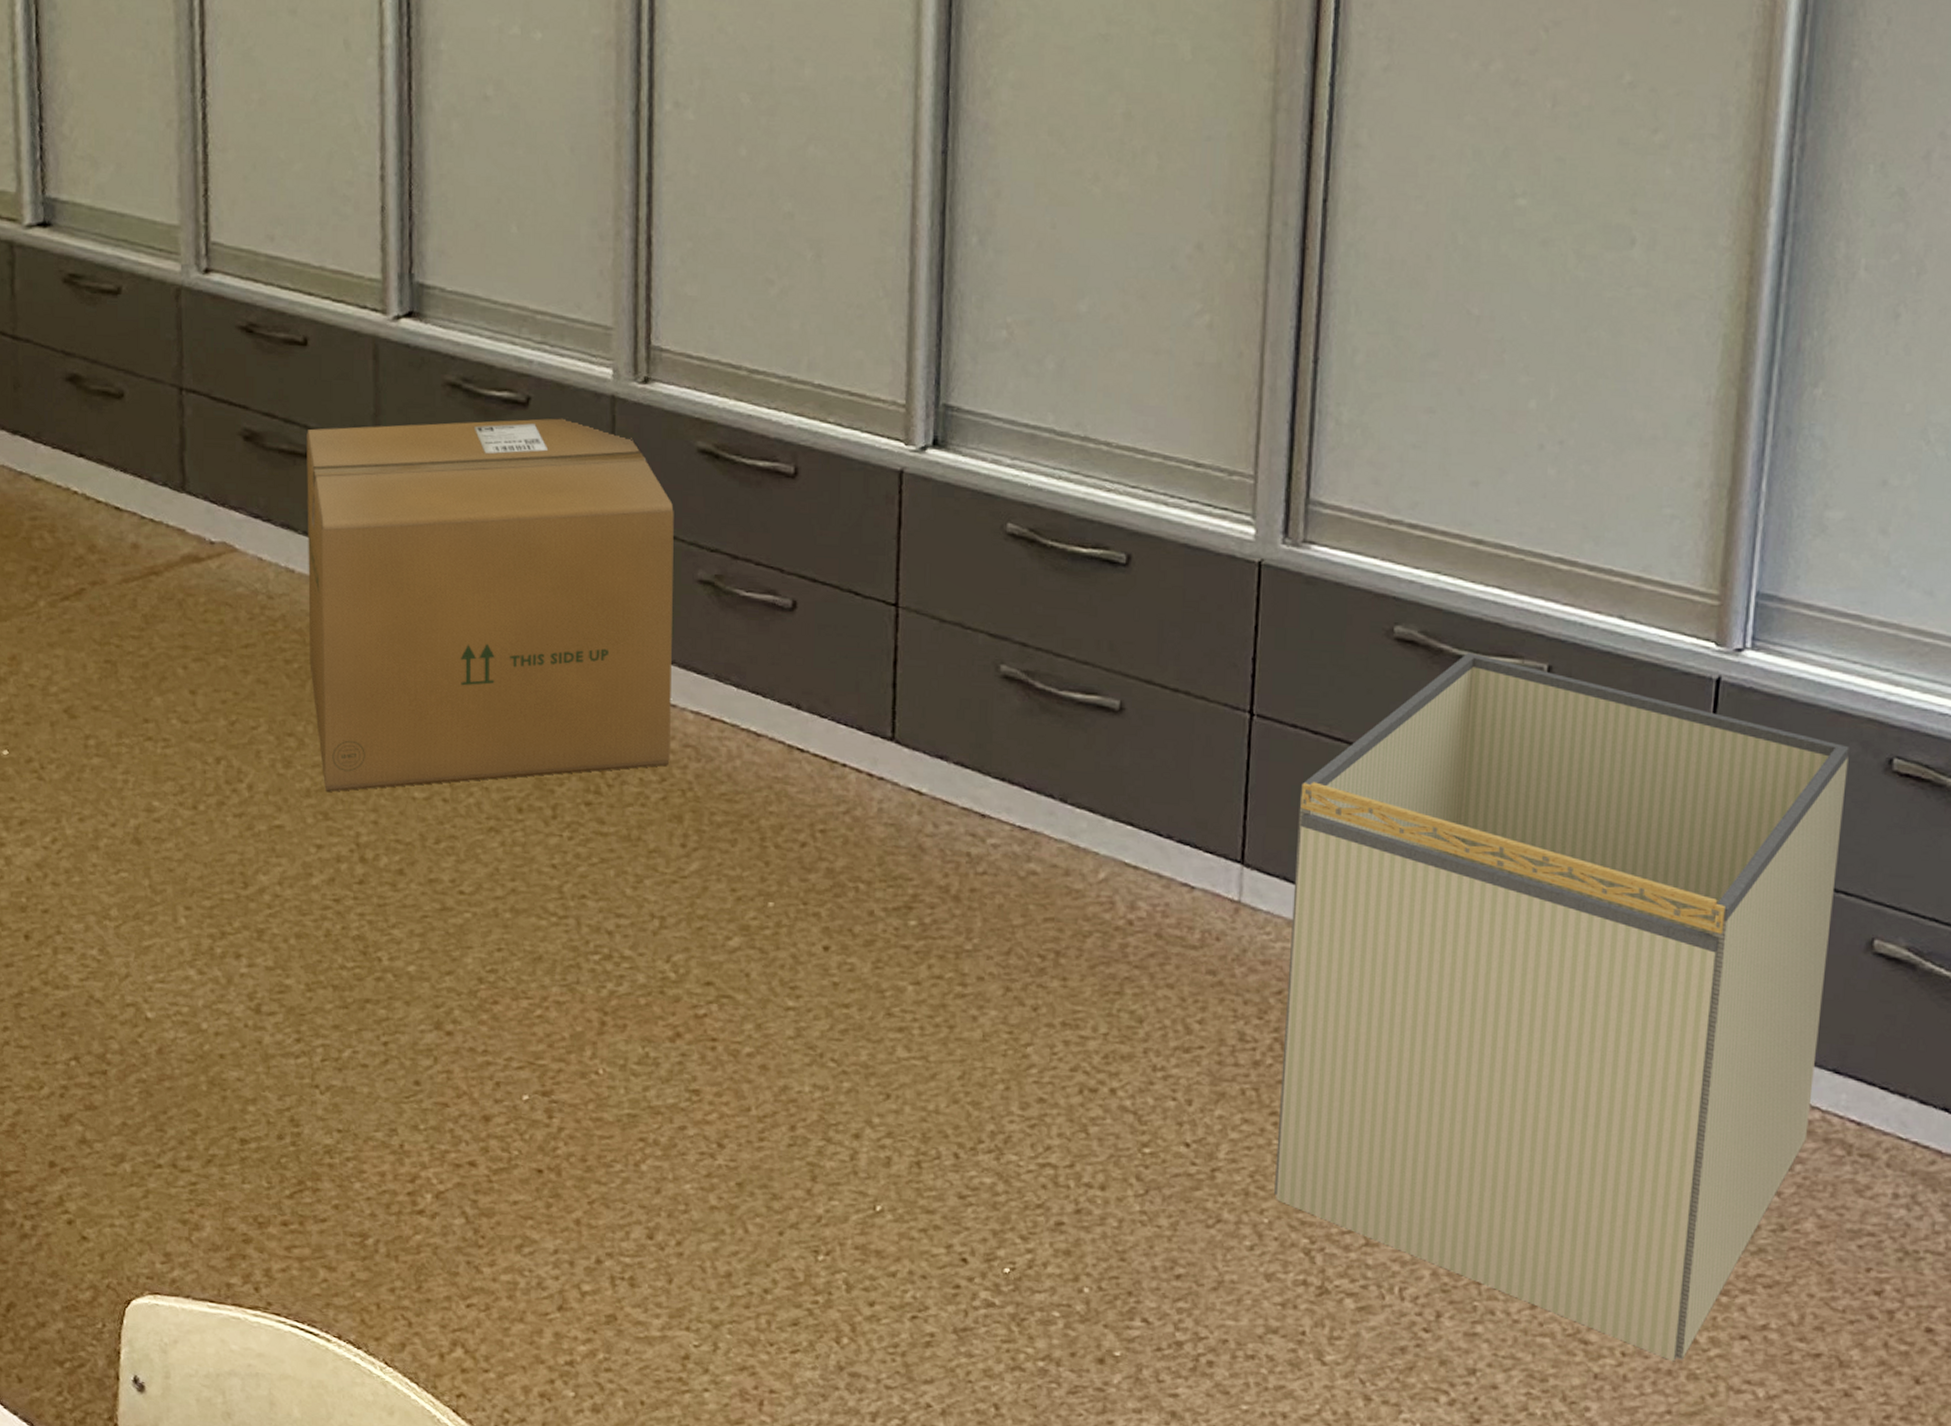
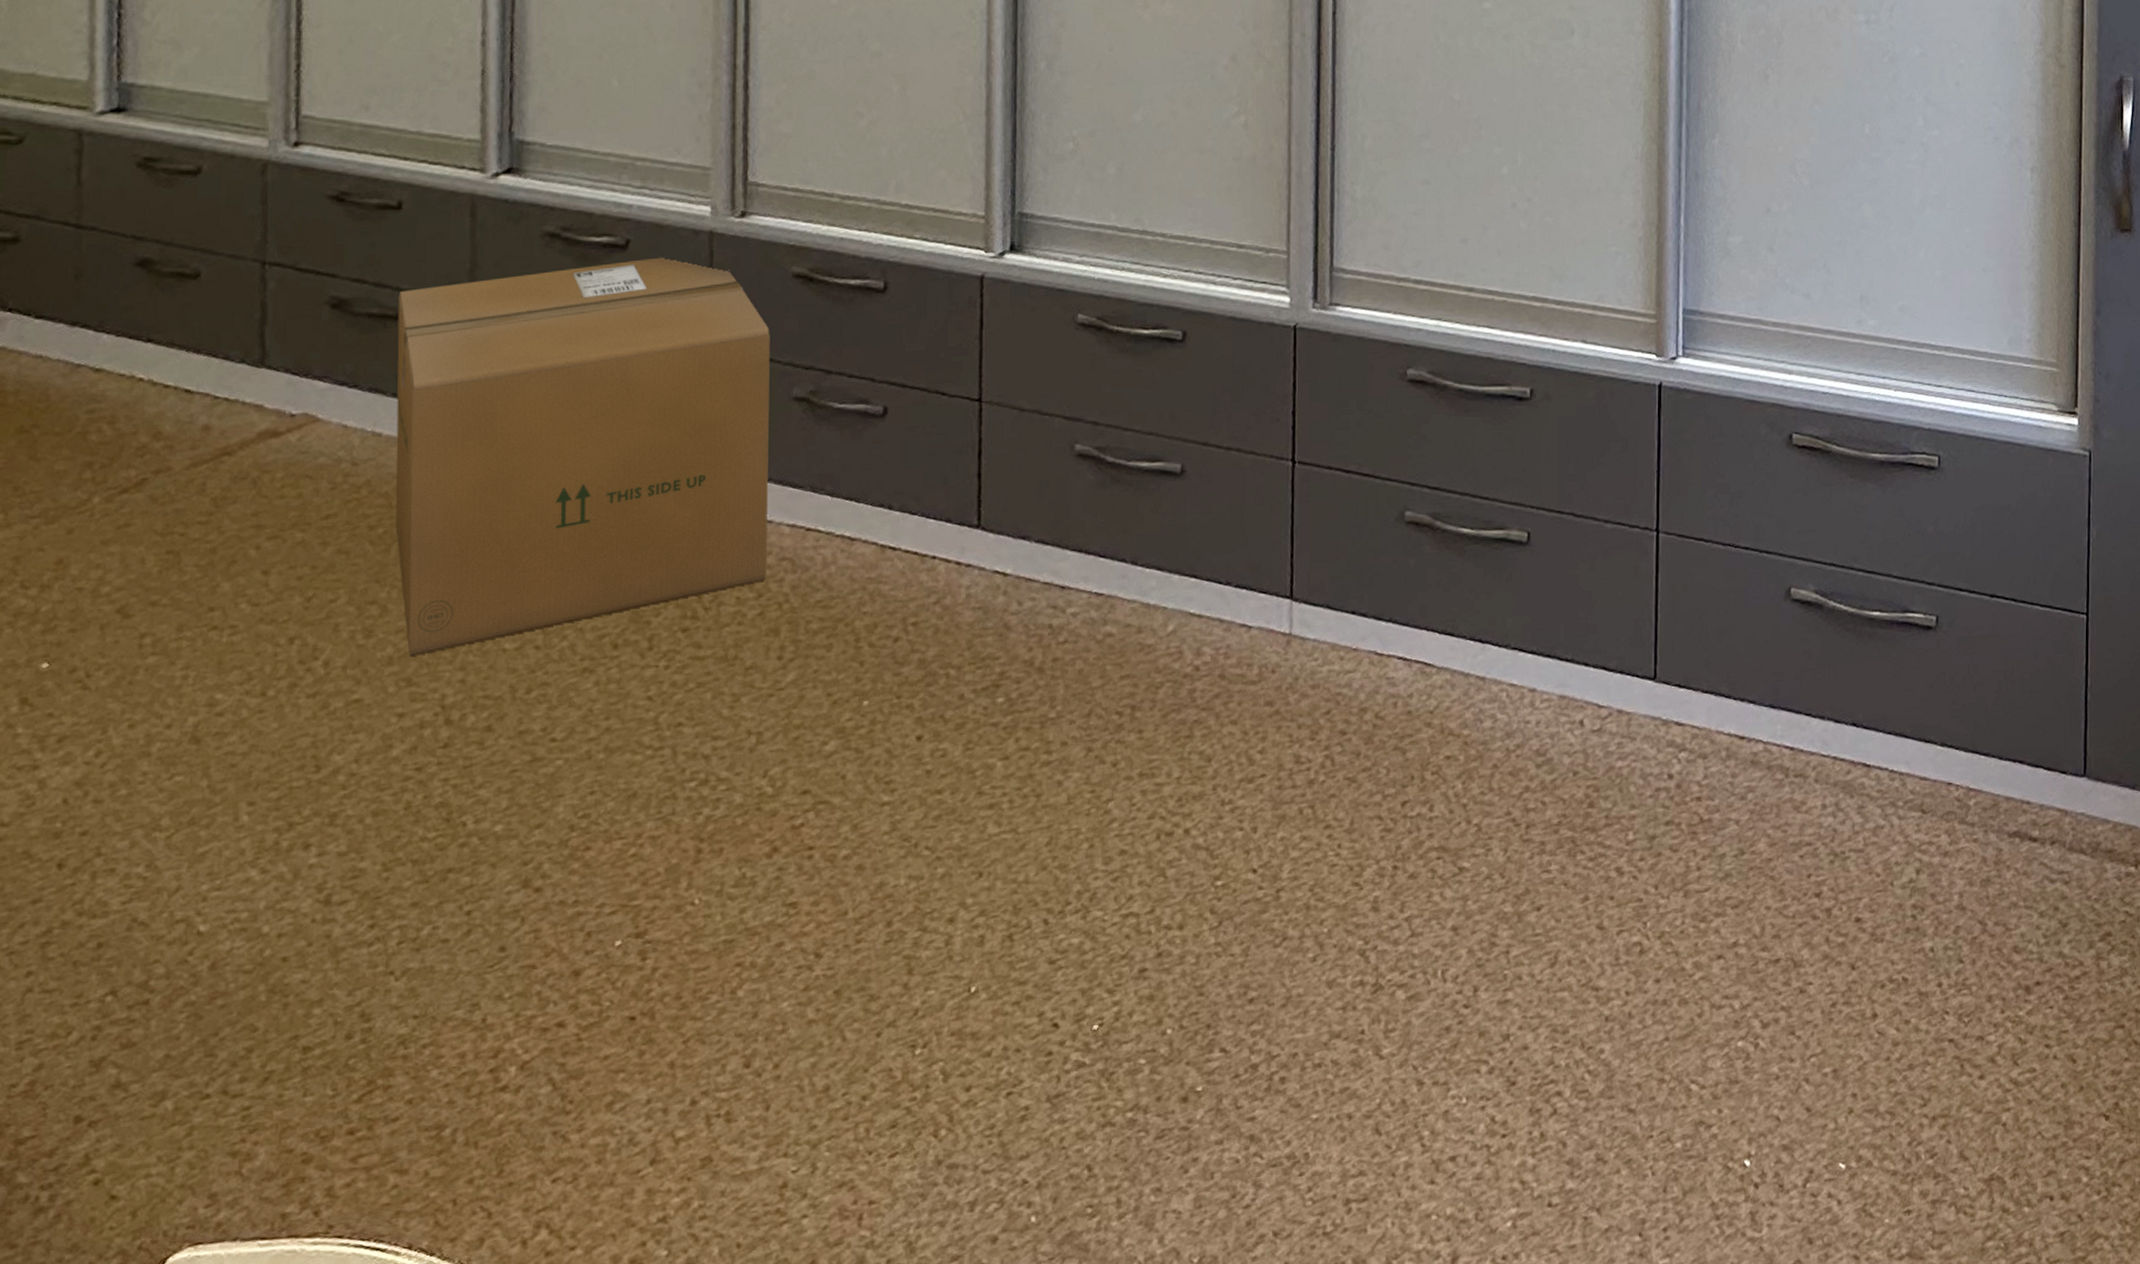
storage bin: present [1274,652,1849,1362] -> none [1332,385,1760,992]

